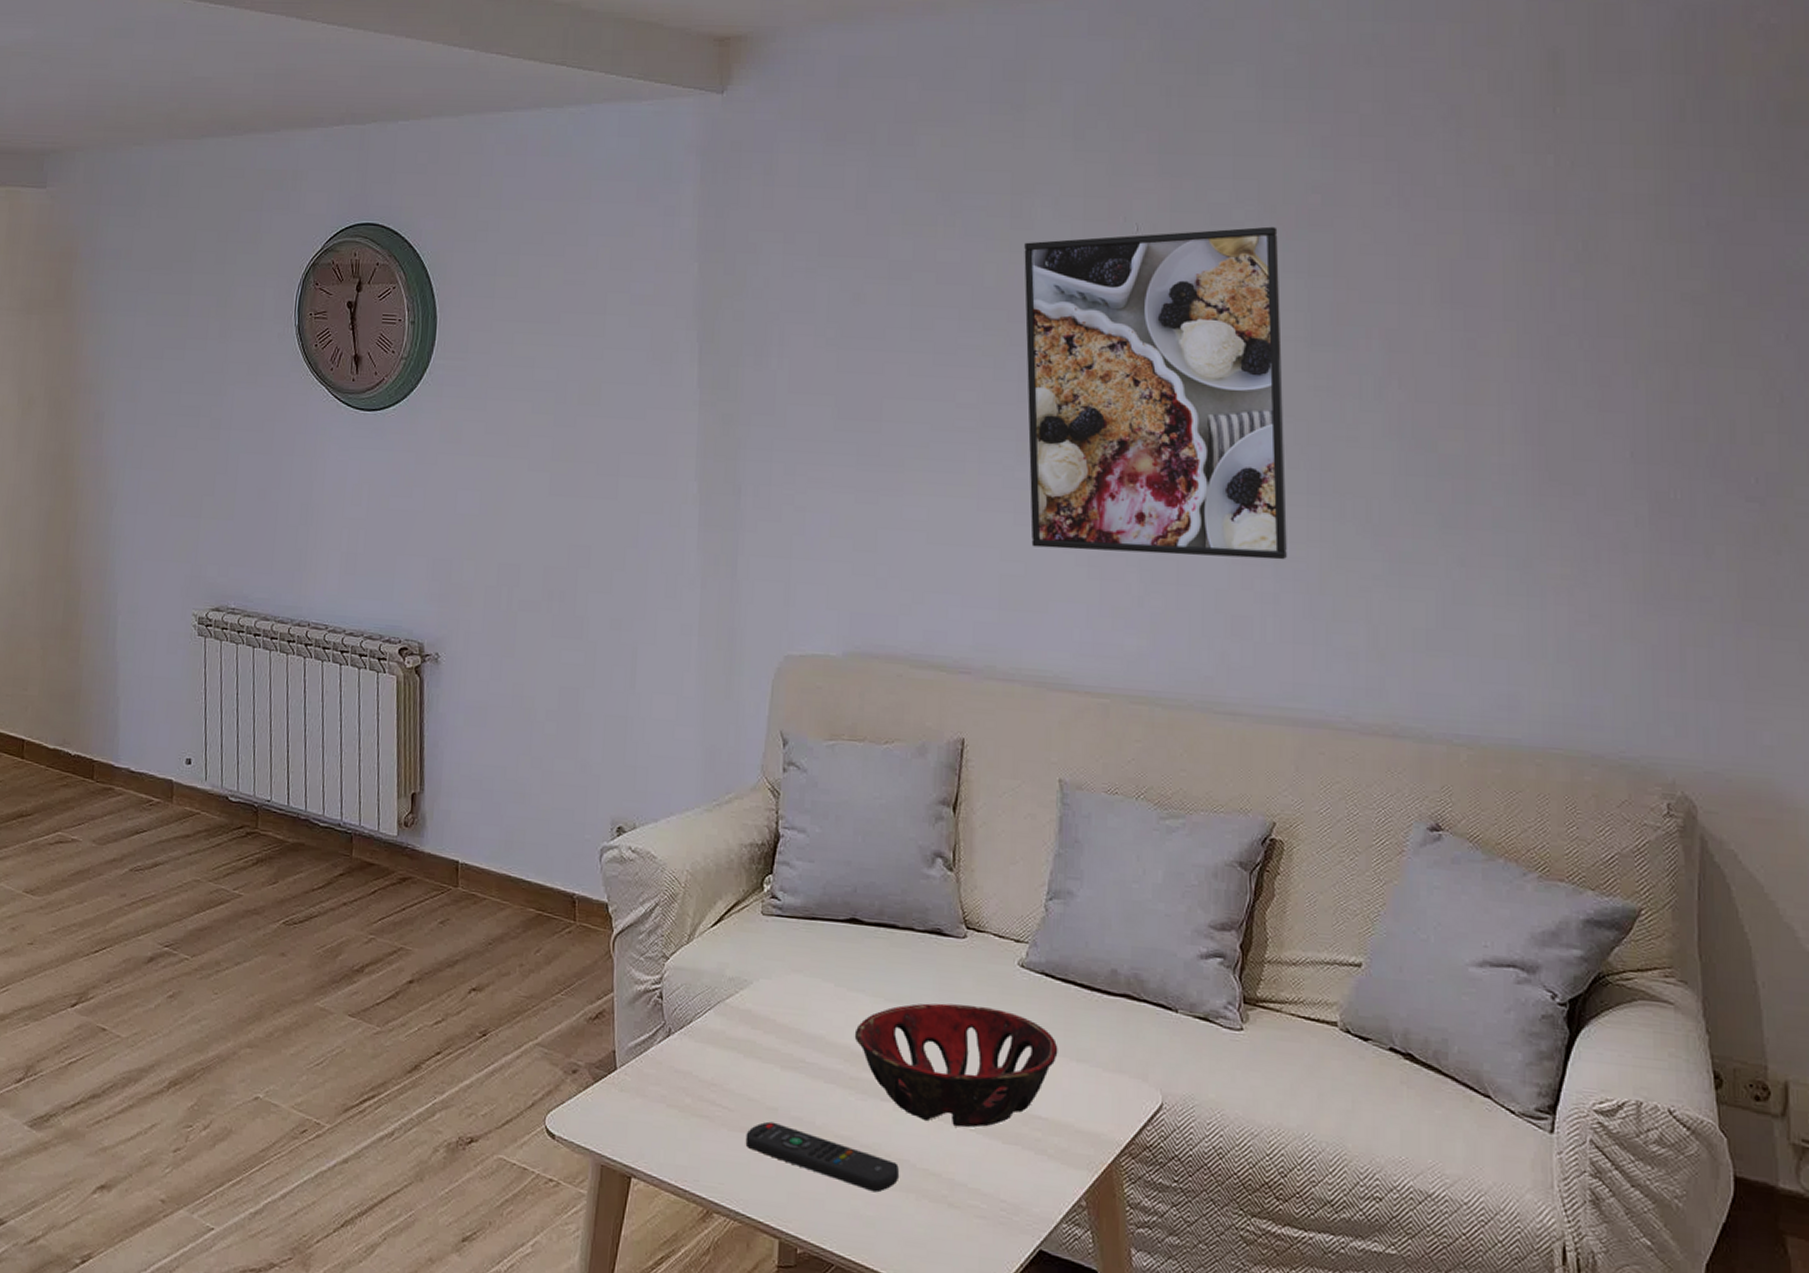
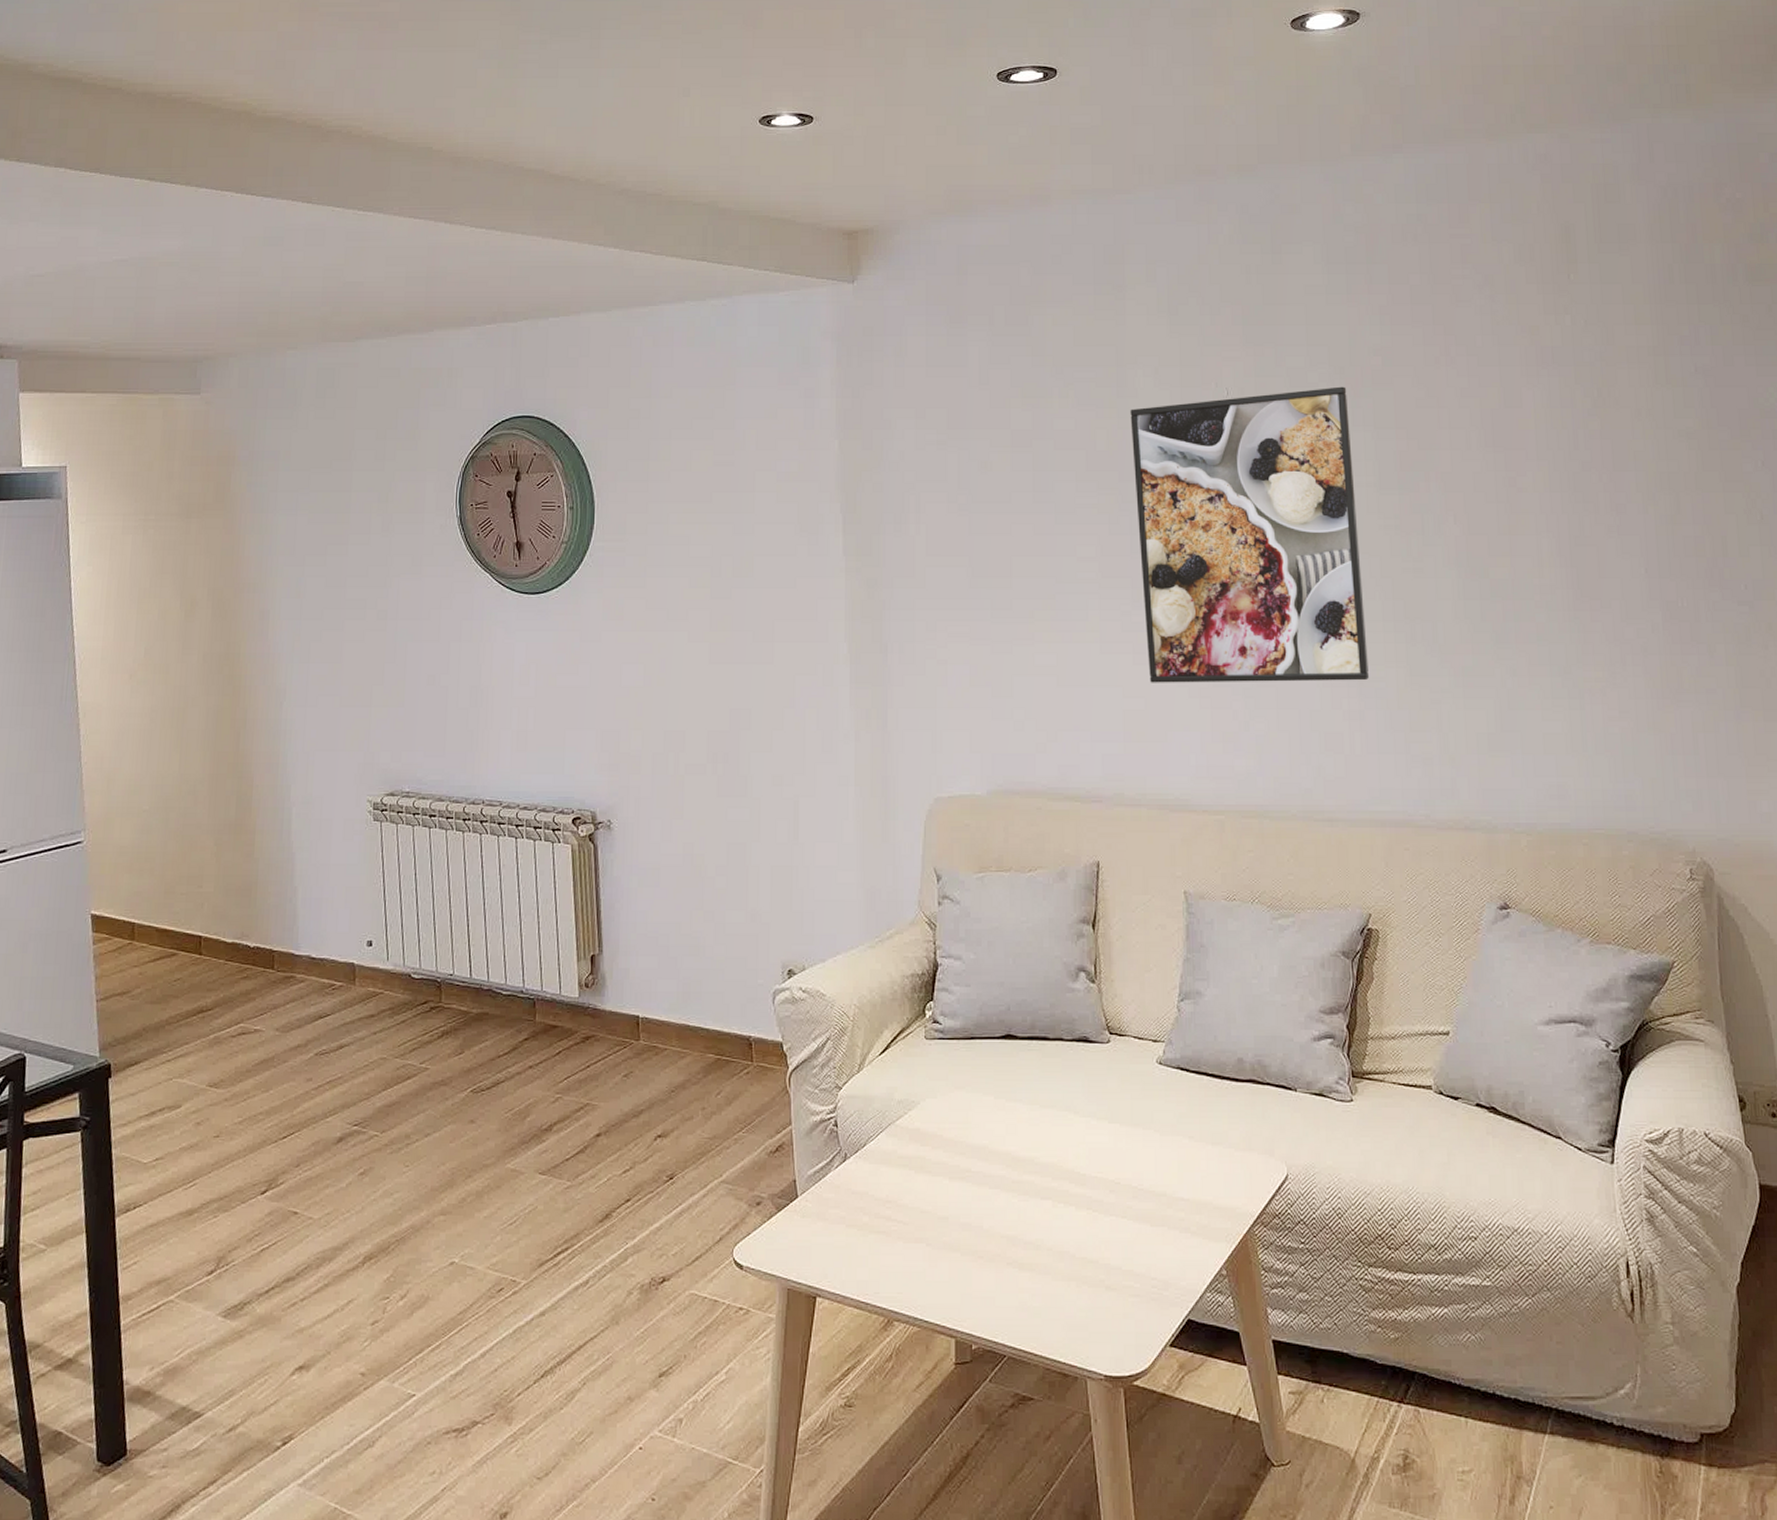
remote control: present [745,1121,900,1193] -> none [920,1230,1061,1284]
decorative bowl: present [854,1003,1058,1128] -> none [1014,1103,1195,1216]

